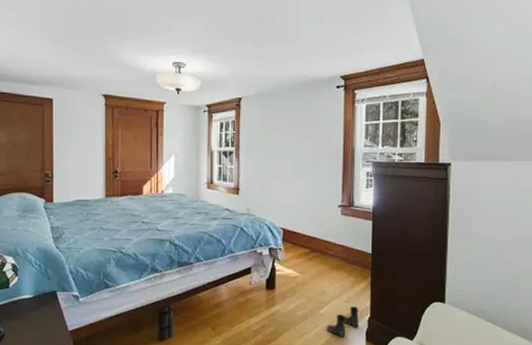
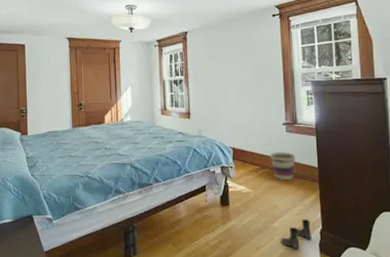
basket: none [323,236,349,265] -> present [270,152,295,180]

